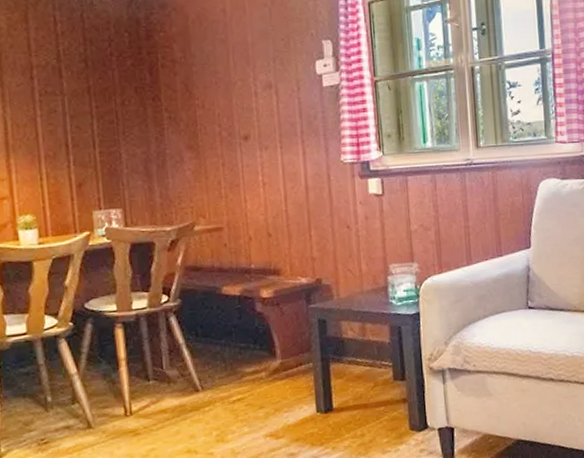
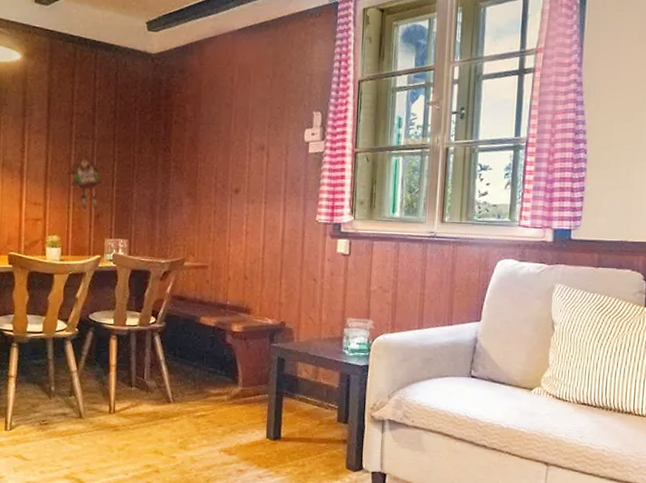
cuckoo clock: none [33,109,79,180] -> present [66,150,101,210]

